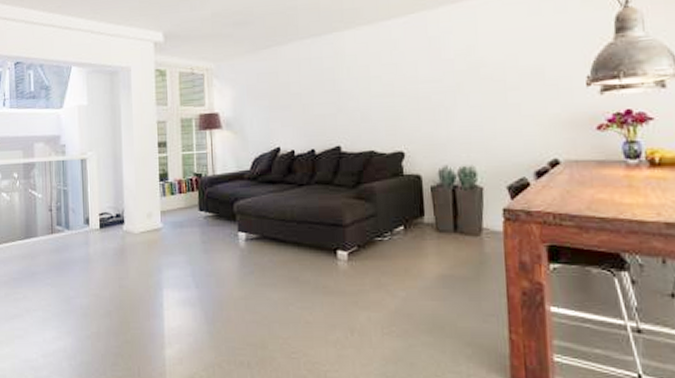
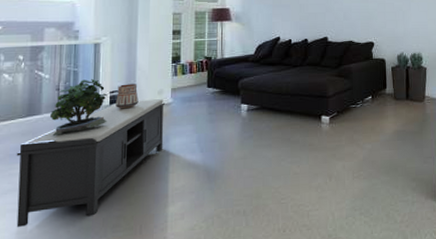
bench: none [19,223,156,355] -> present [16,99,165,227]
potted plant: none [46,197,99,260] -> present [50,78,107,135]
ceramic vessel: none [105,205,128,234] -> present [116,84,139,109]

